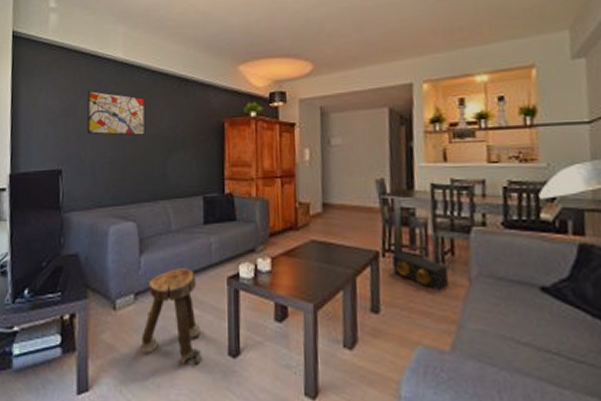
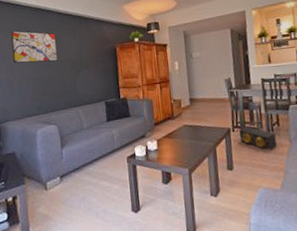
stool: present [141,268,202,367] -> none [68,154,114,224]

